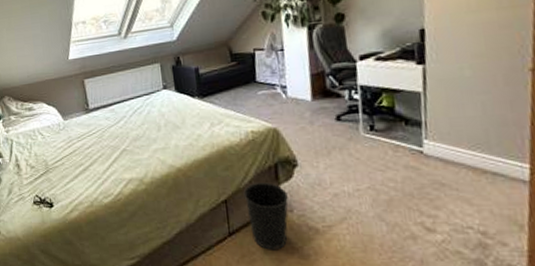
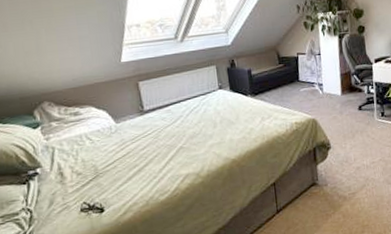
wastebasket: present [243,182,288,250] -> none [288,164,324,220]

